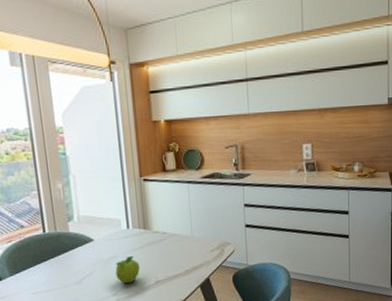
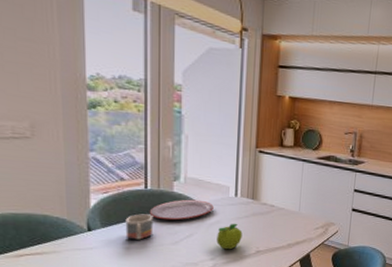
mug: none [30,257,57,285] -> present [125,214,153,241]
plate: none [50,236,109,261] -> present [149,199,214,221]

